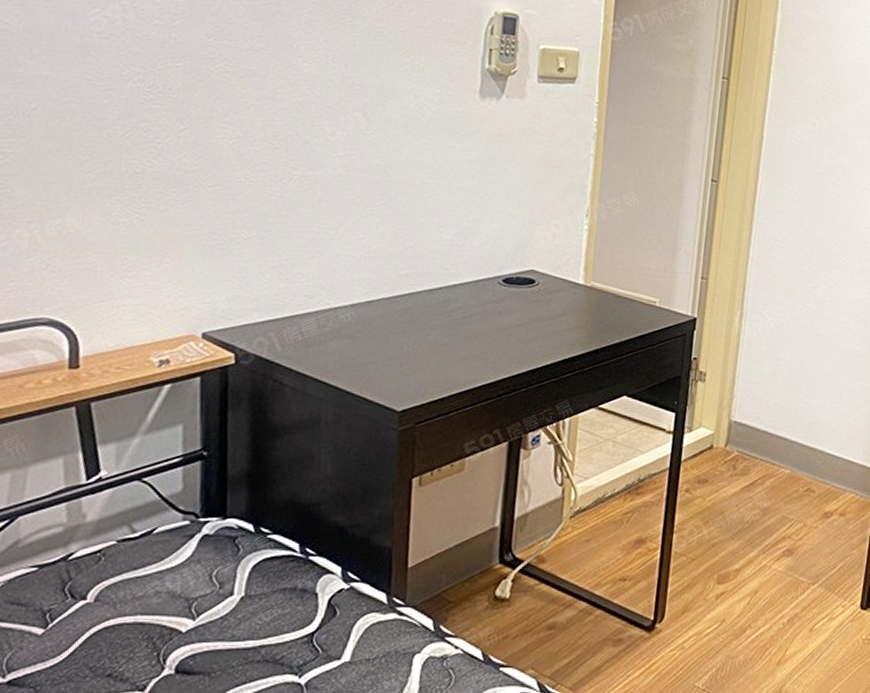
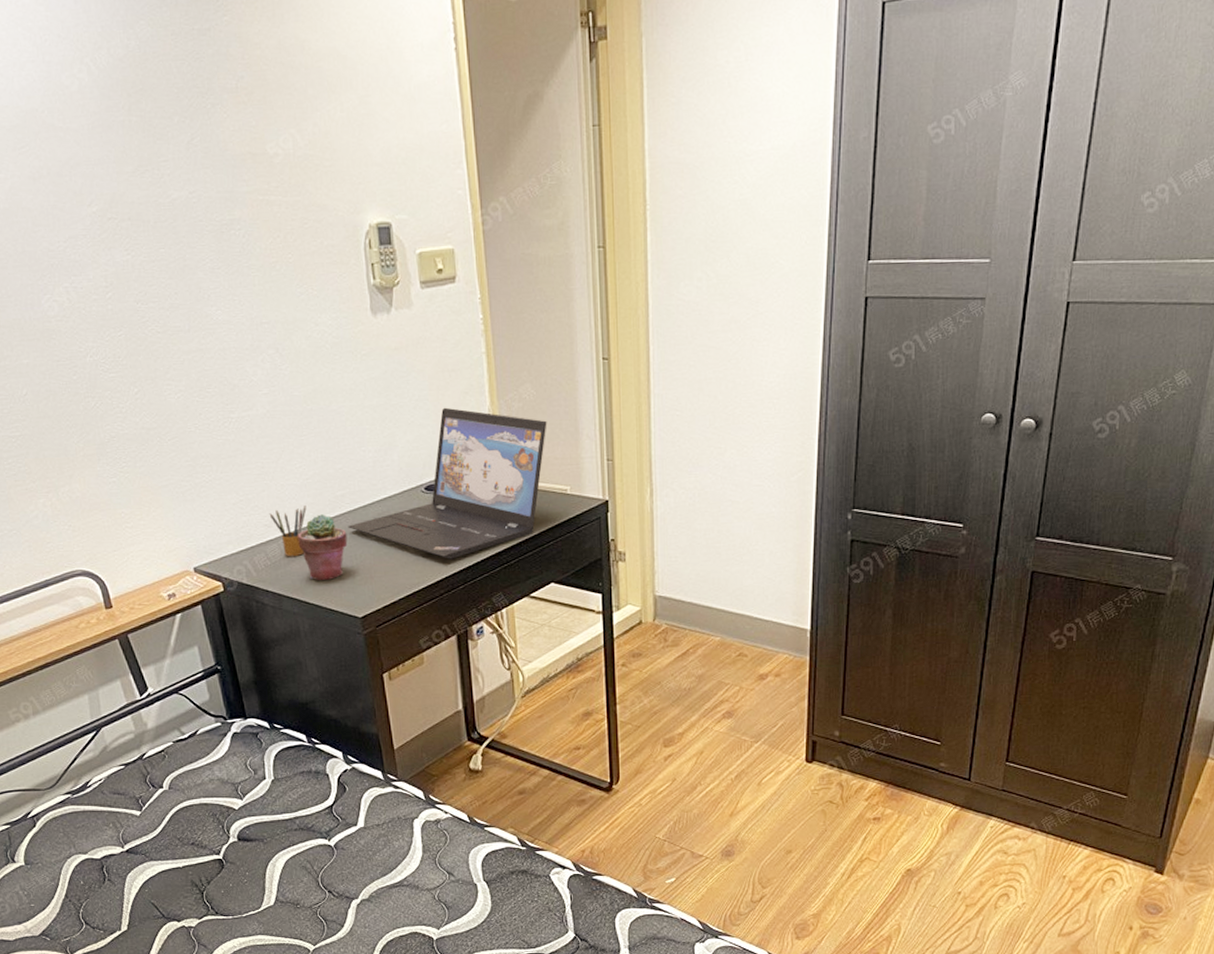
pencil box: none [313,280,361,335] -> present [269,505,307,557]
potted succulent: none [341,292,403,366] -> present [298,514,348,581]
laptop: none [406,201,646,359] -> present [348,407,547,559]

